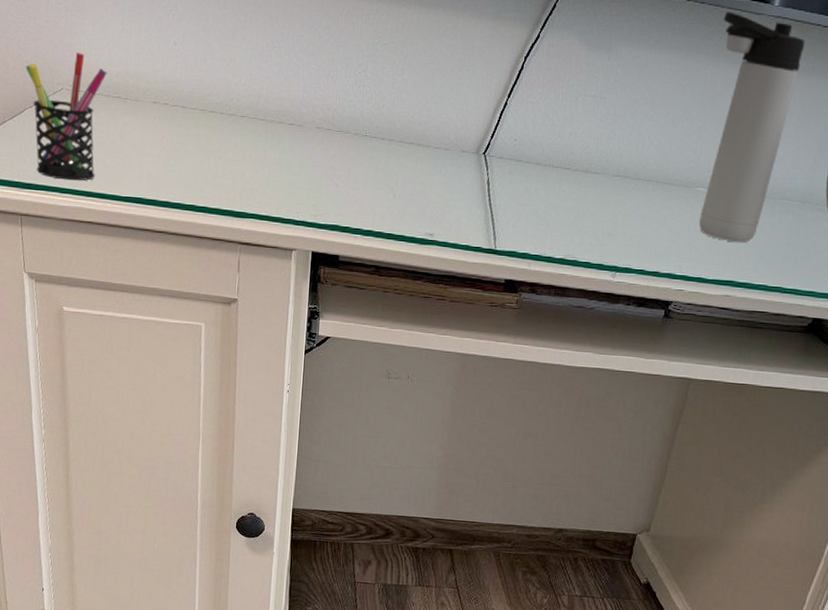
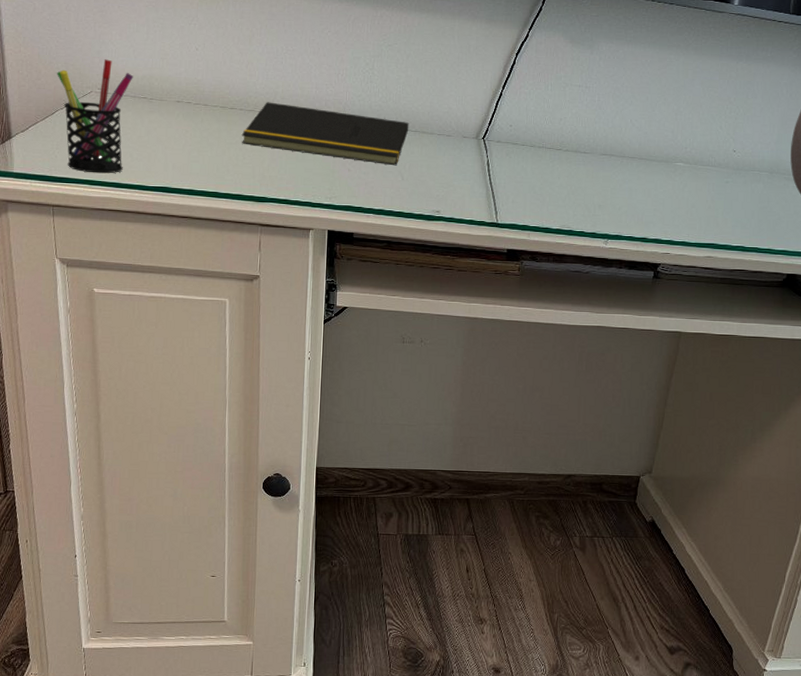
notepad: none [221,105,404,182] -> present [241,102,409,166]
thermos bottle: present [699,11,805,243] -> none [680,10,763,210]

